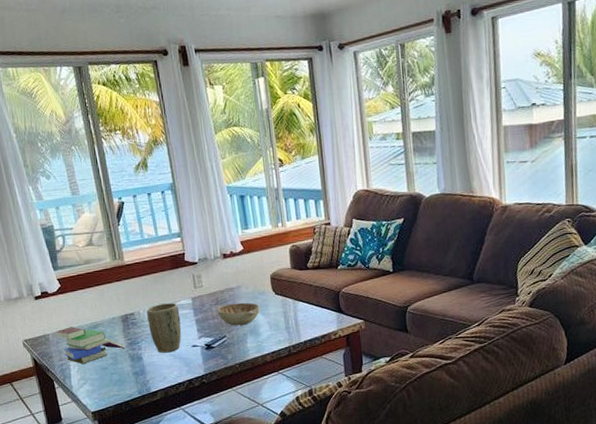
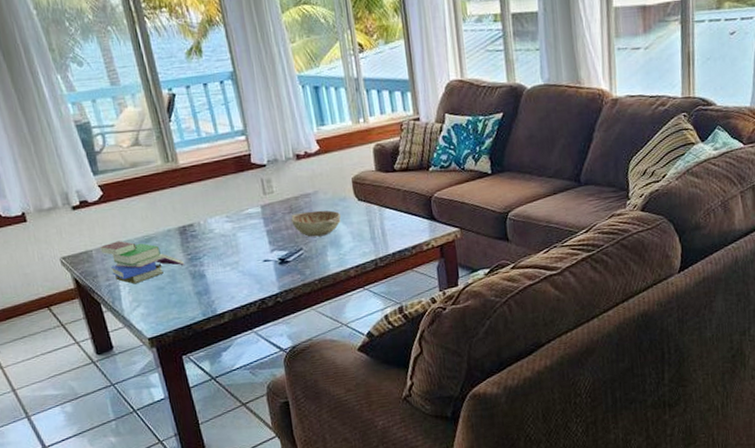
plant pot: present [147,303,182,353] -> none [208,211,251,270]

